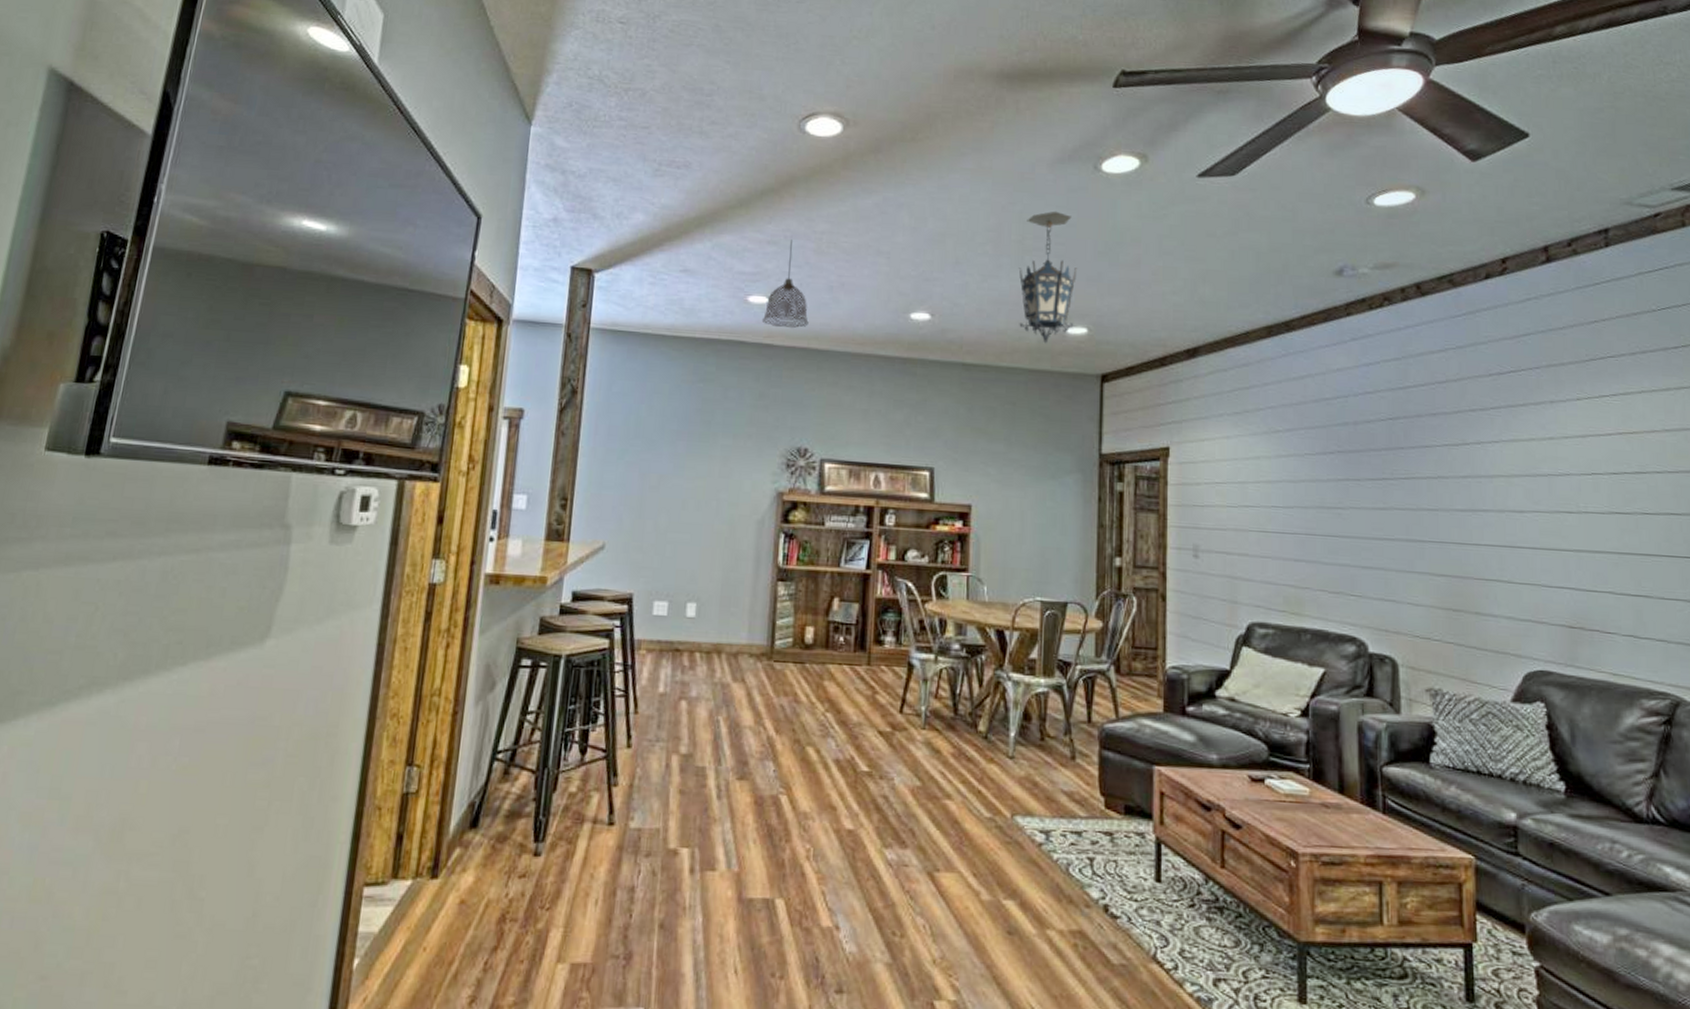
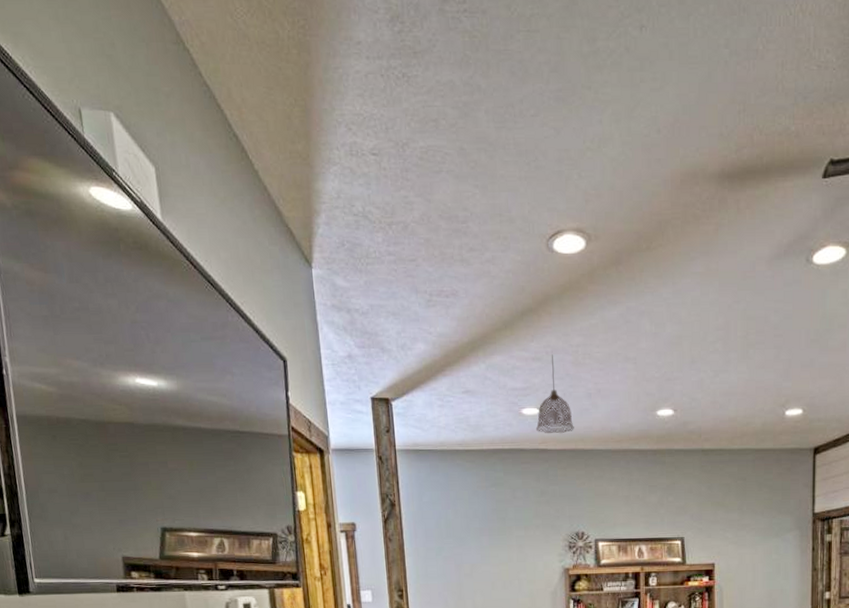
hanging lantern: present [1018,211,1077,344] -> none [744,305,793,426]

